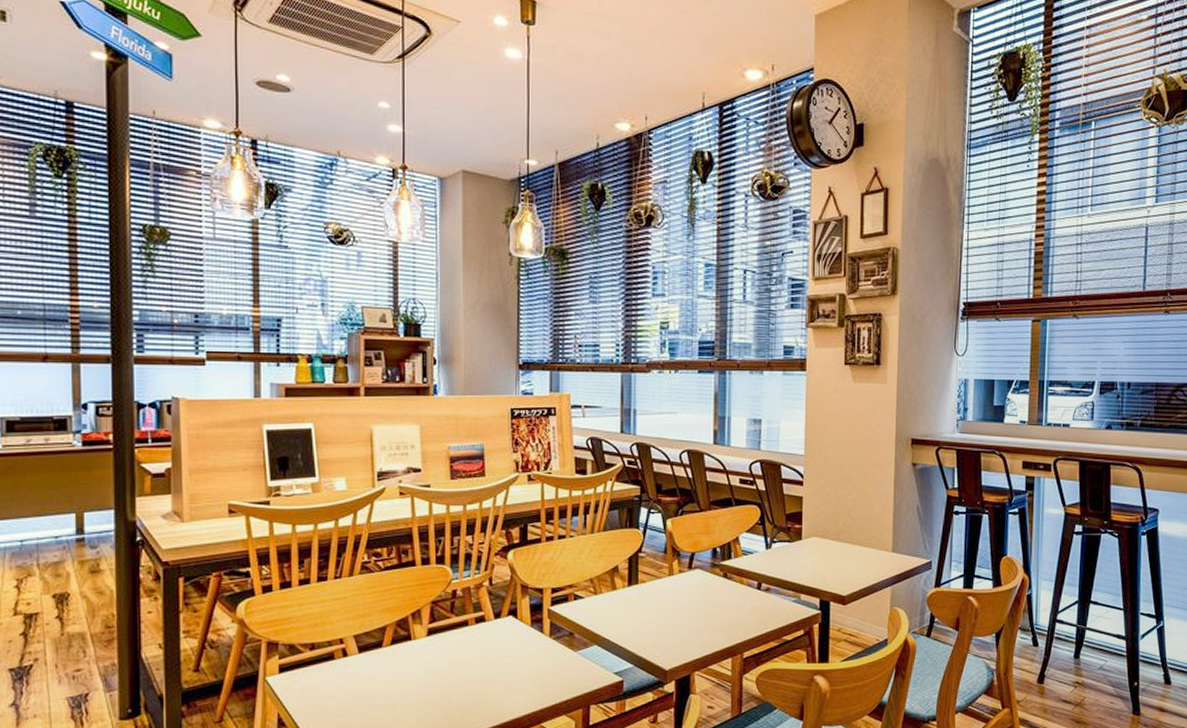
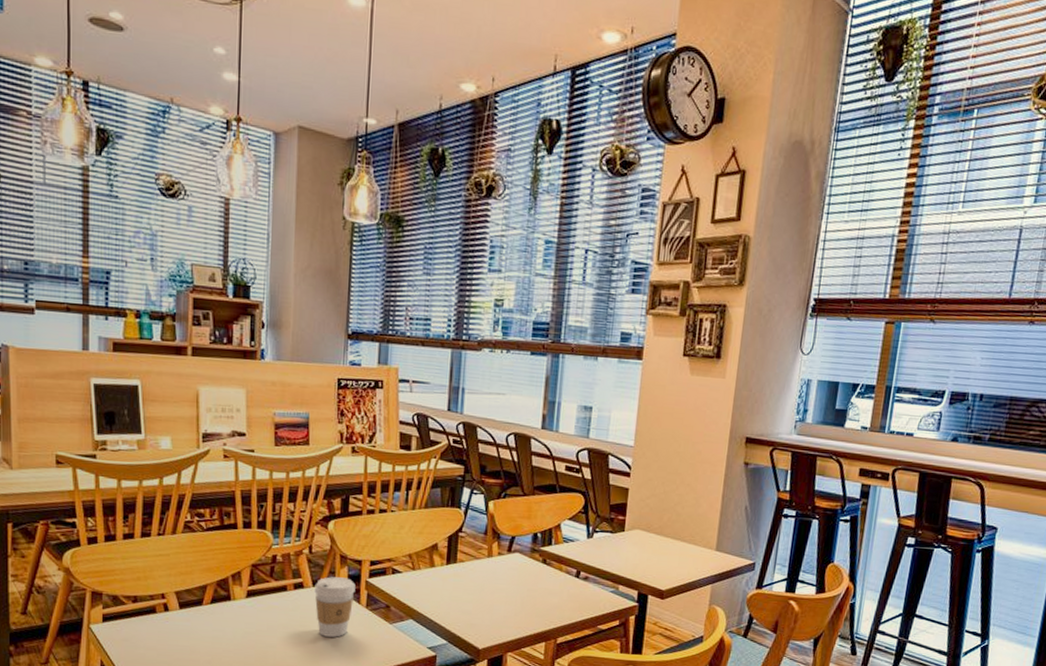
coffee cup: none [496,608,538,670] -> present [314,577,356,637]

